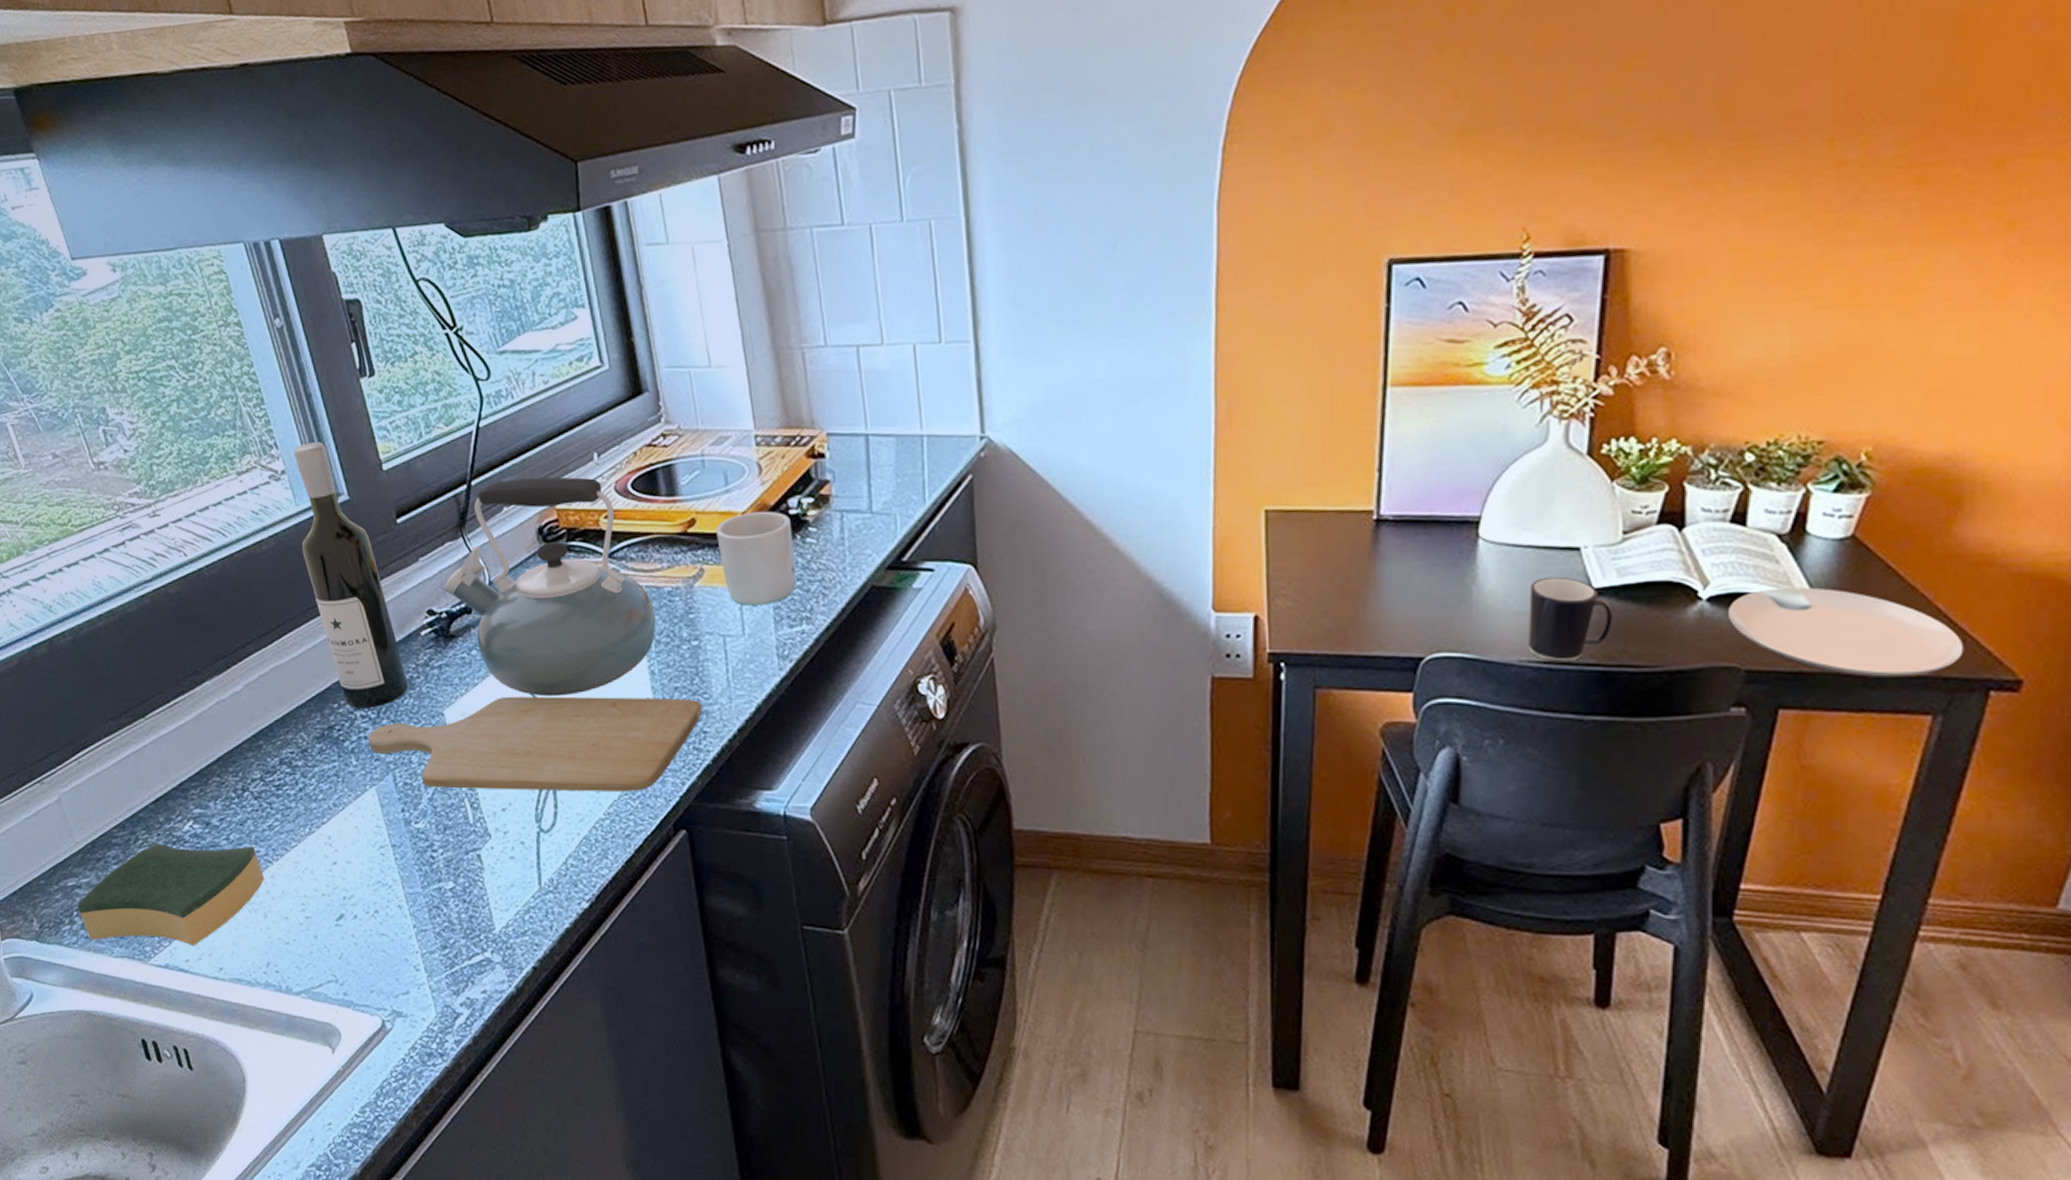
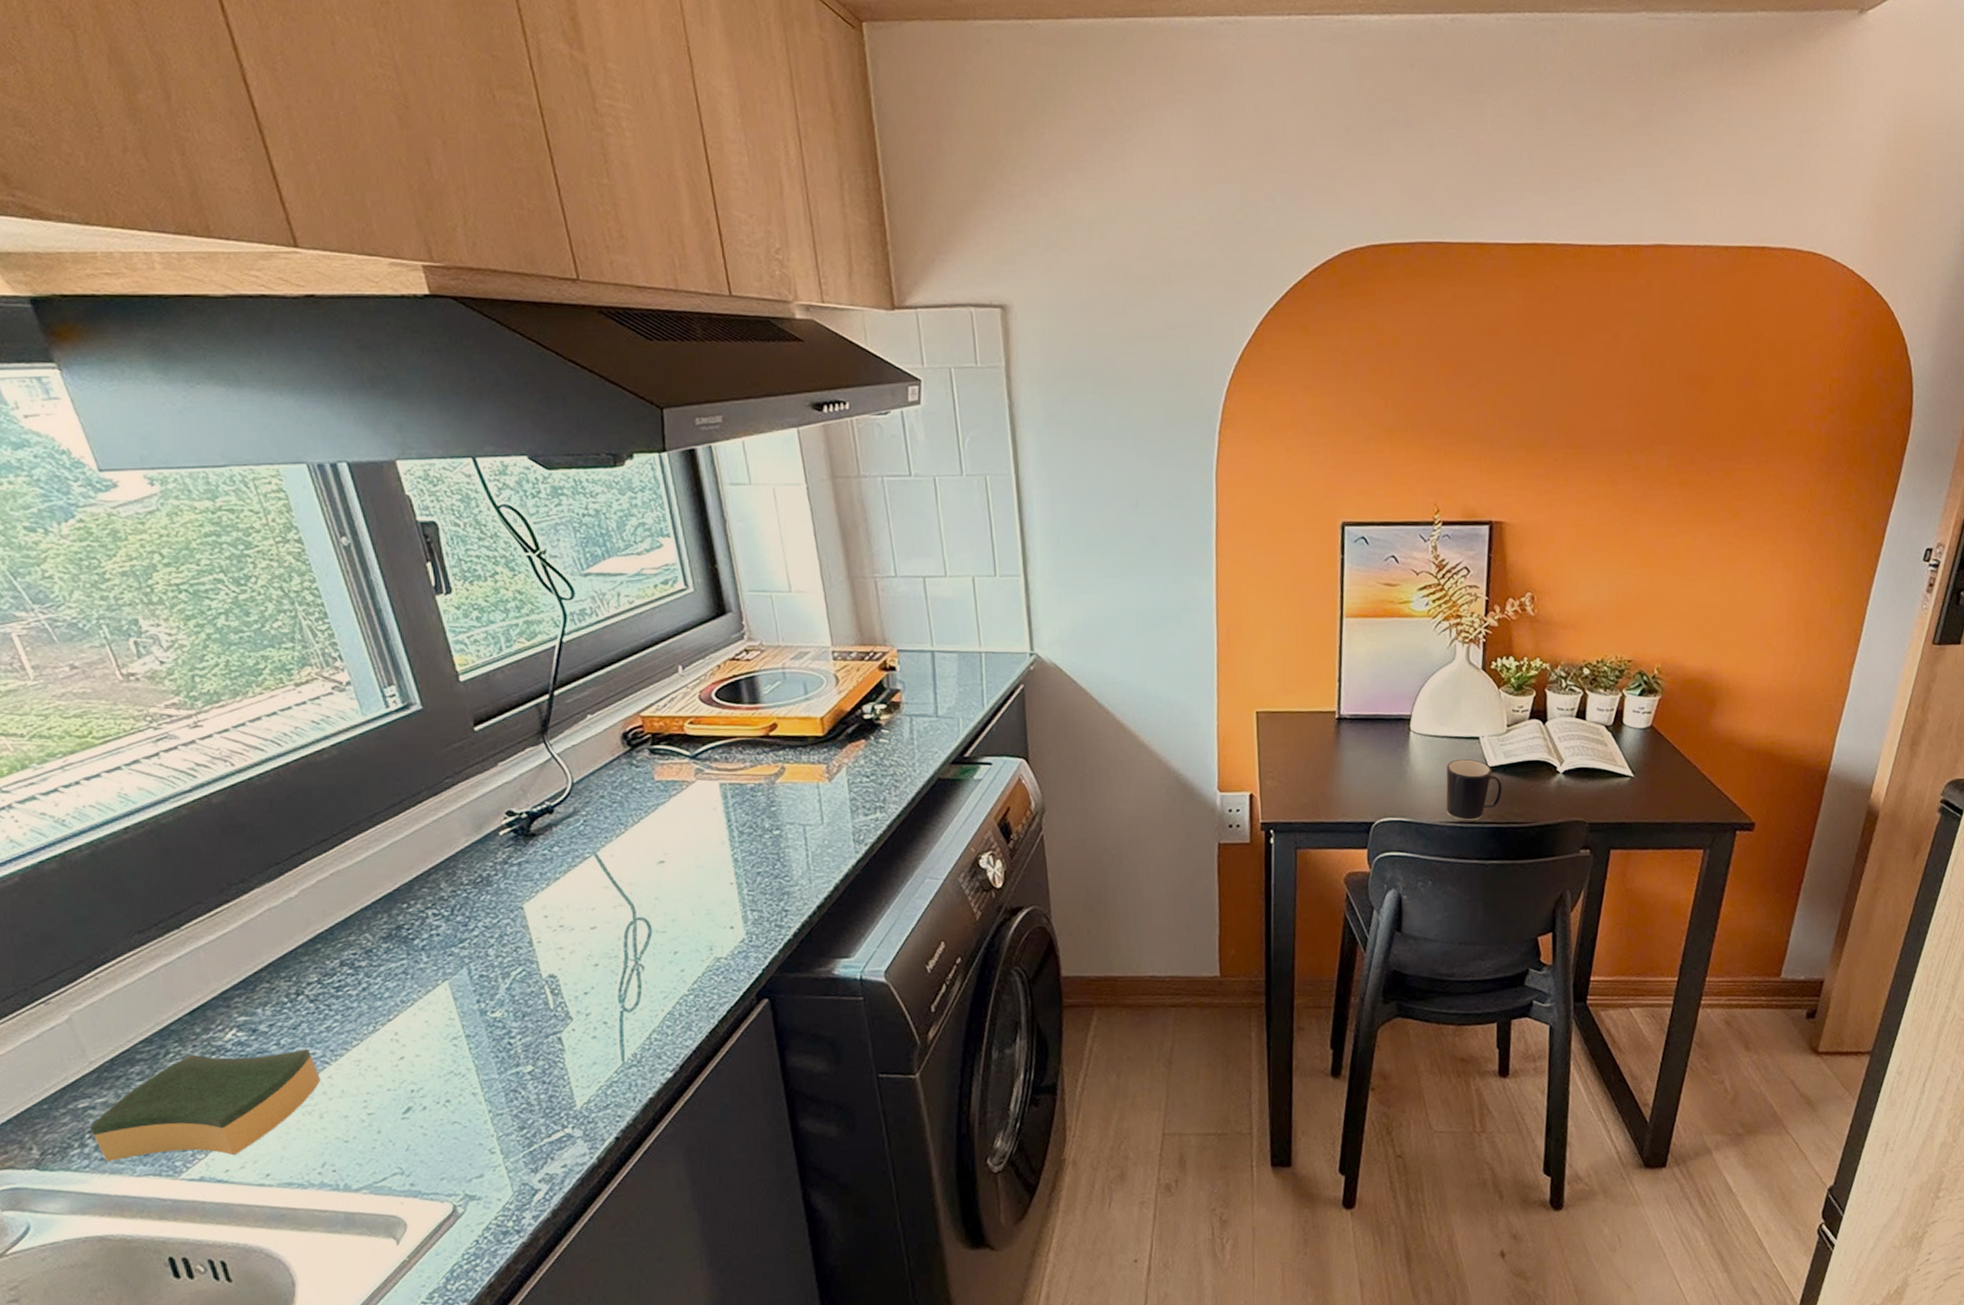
bottle: present [293,442,408,708] -> none [360,655,485,907]
chopping board: present [368,696,703,791] -> none [440,882,784,978]
kettle: present [445,477,656,697] -> none [525,687,740,887]
mug: present [716,511,796,606] -> none [796,716,871,798]
plate: present [1729,587,1964,678] -> none [1577,762,1720,825]

